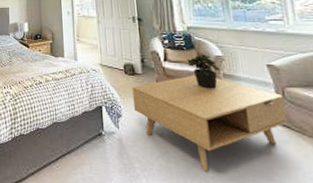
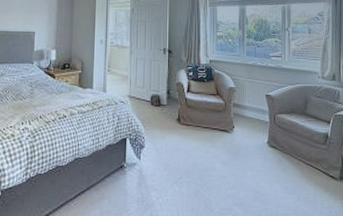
coffee table: present [132,75,288,171] -> none [157,105,275,192]
potted plant: present [187,53,219,89] -> none [206,84,231,117]

